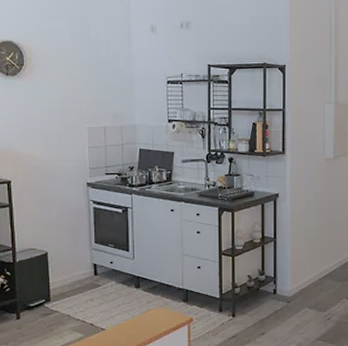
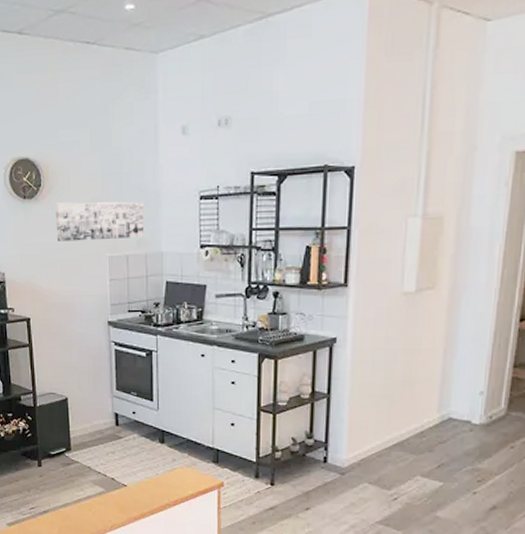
wall art: none [37,80,120,114] -> present [55,201,144,241]

